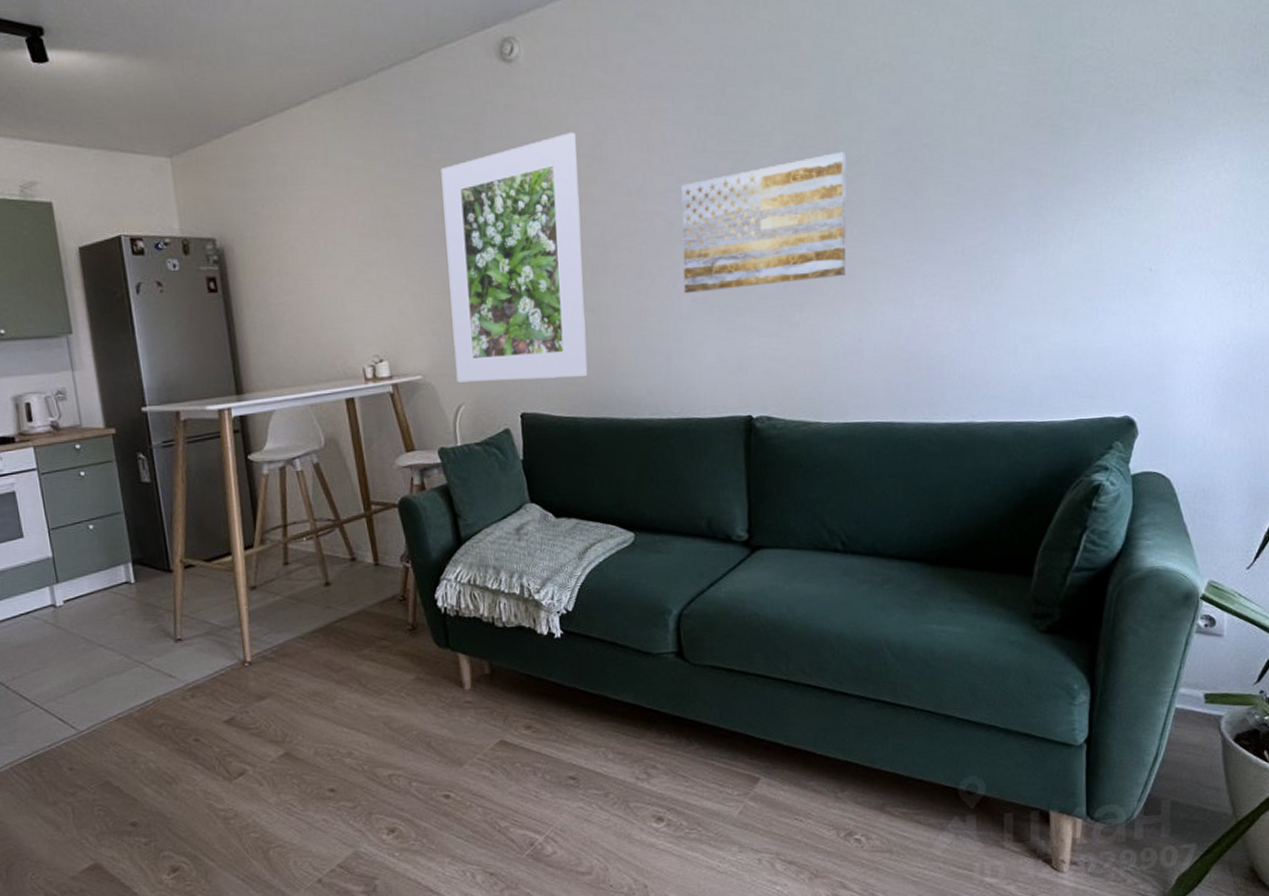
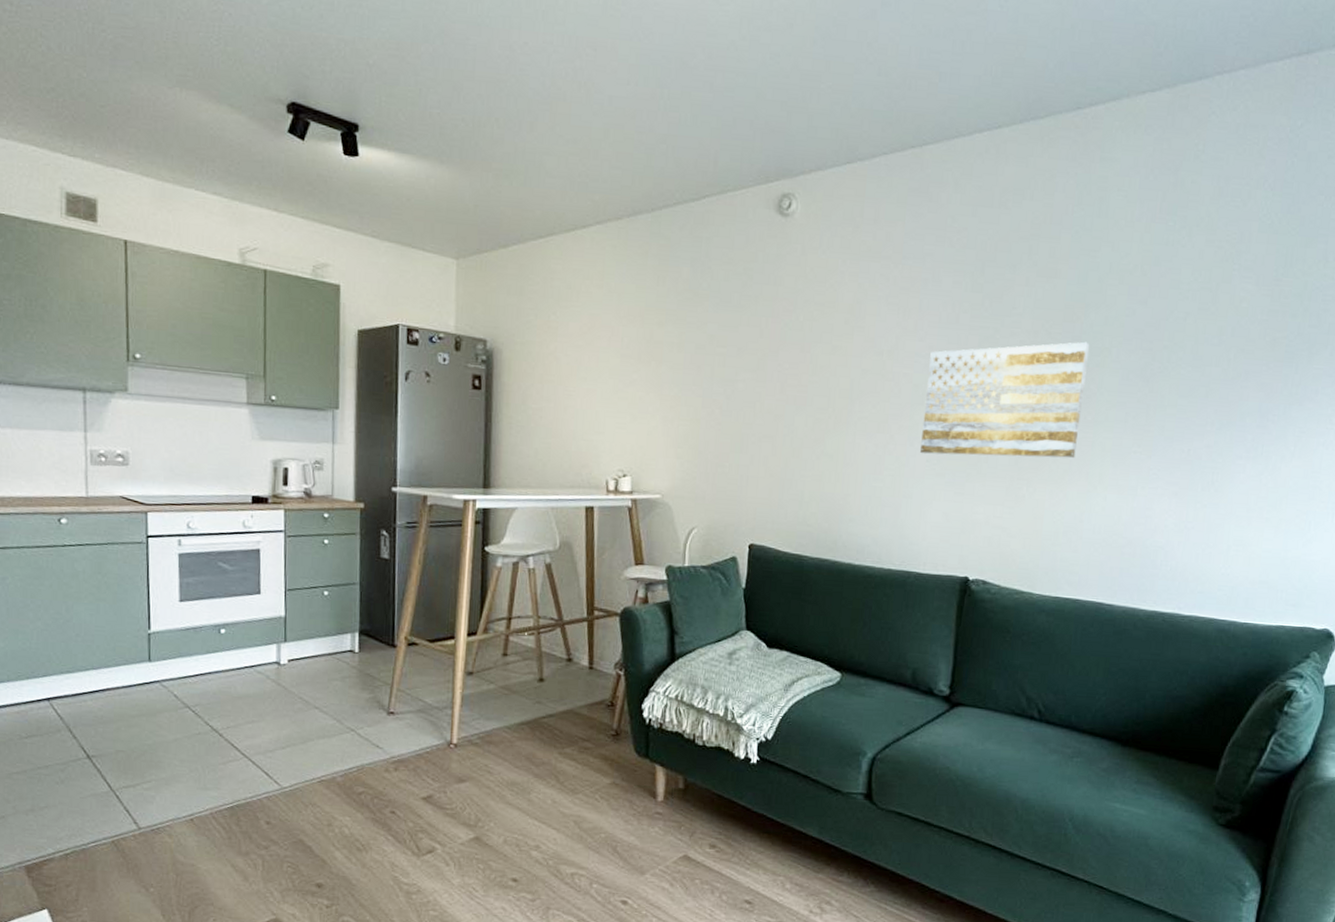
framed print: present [441,132,588,383] -> none [693,288,838,517]

